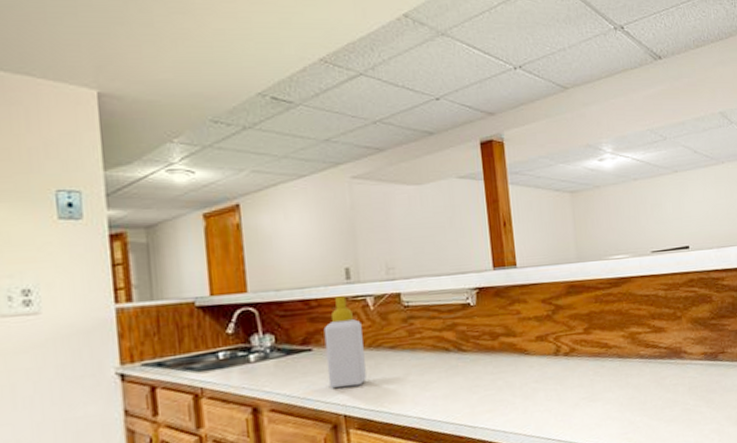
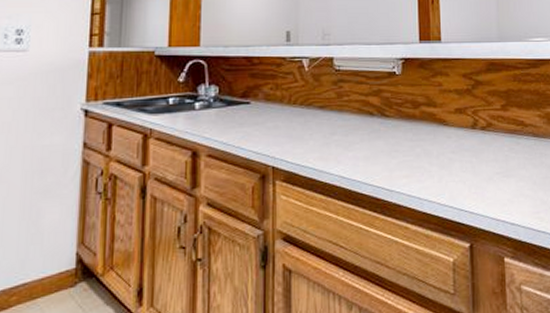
soap bottle: present [323,296,366,389] -> none [261,56,296,141]

